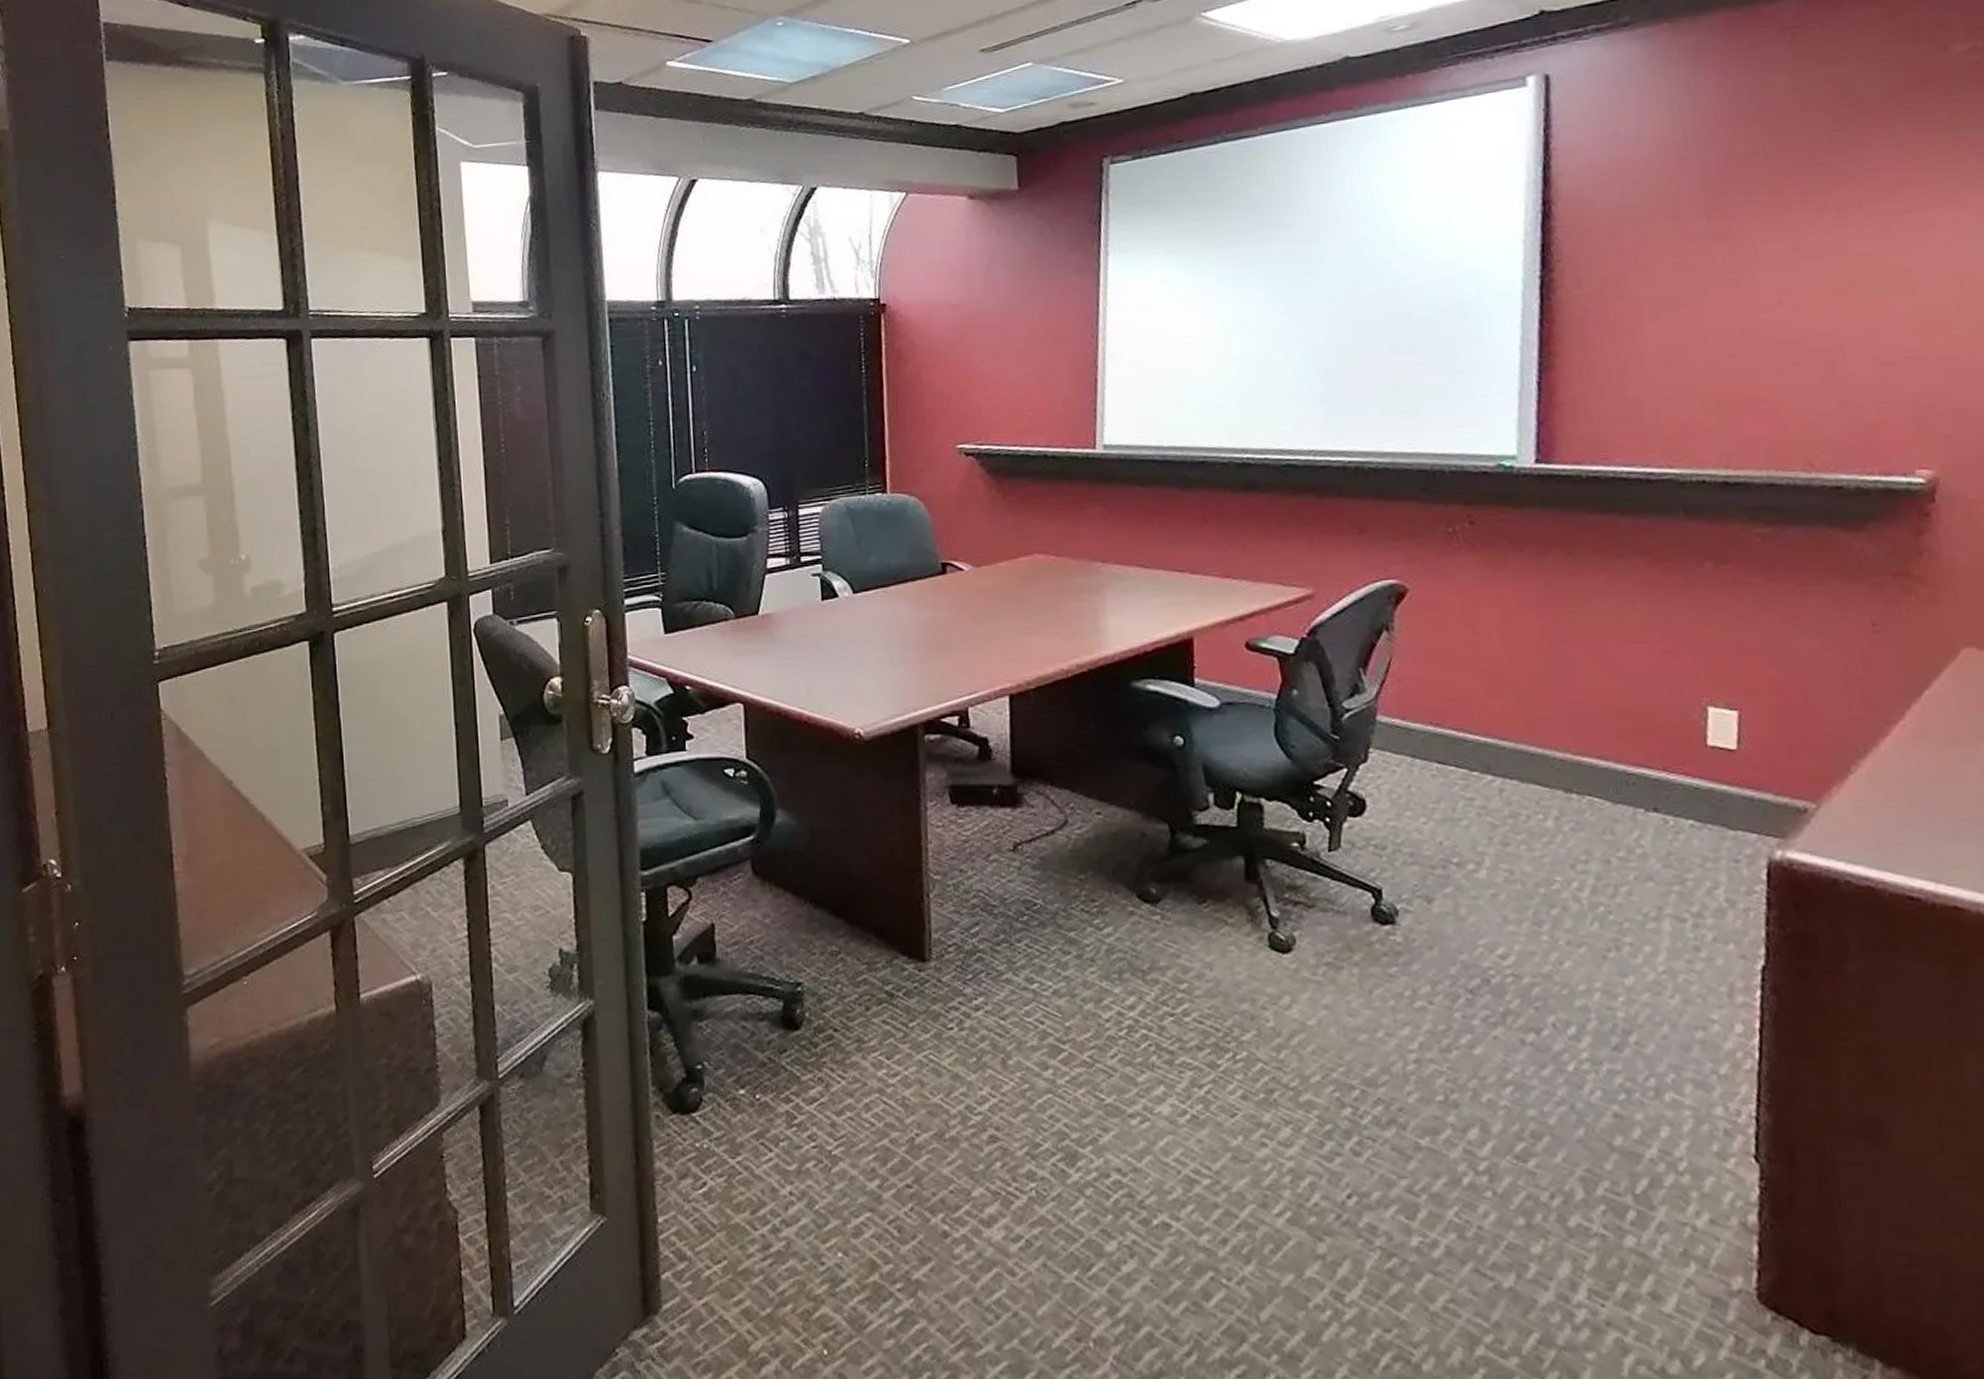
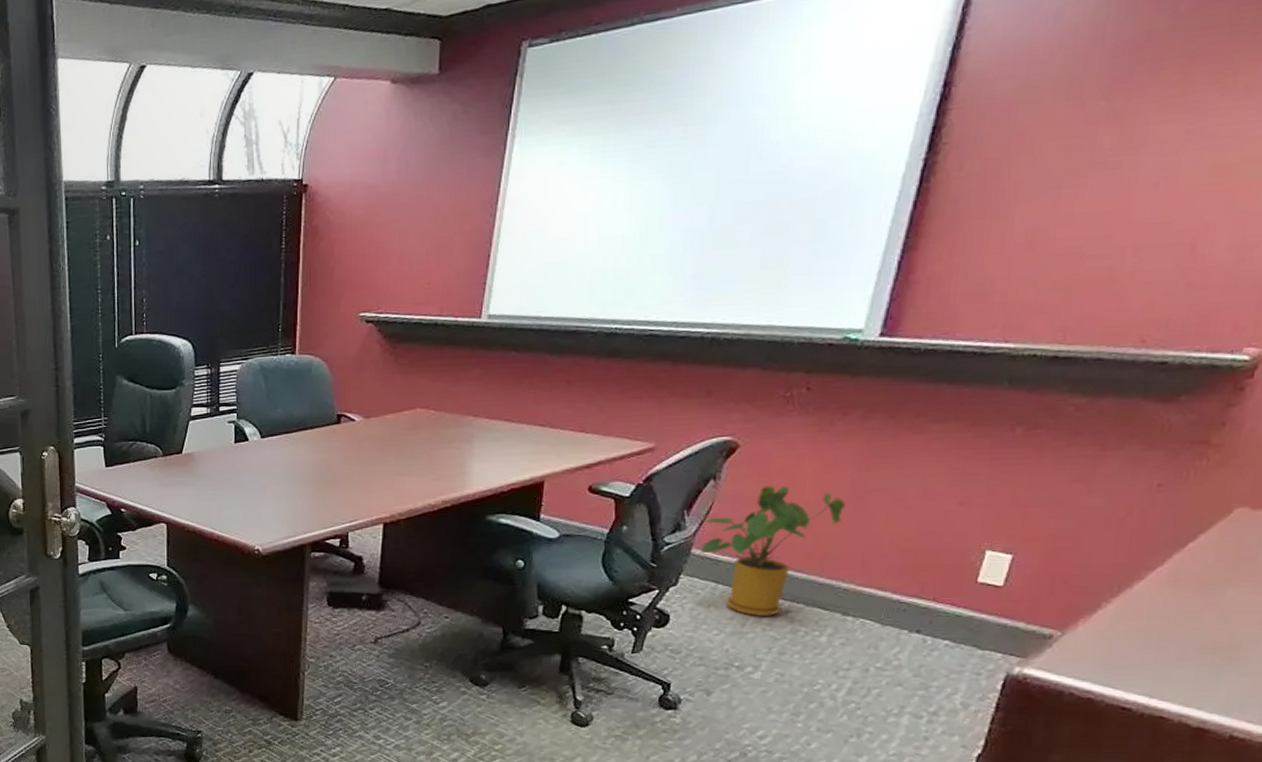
house plant: none [1384,635,1540,799] -> present [700,485,845,617]

